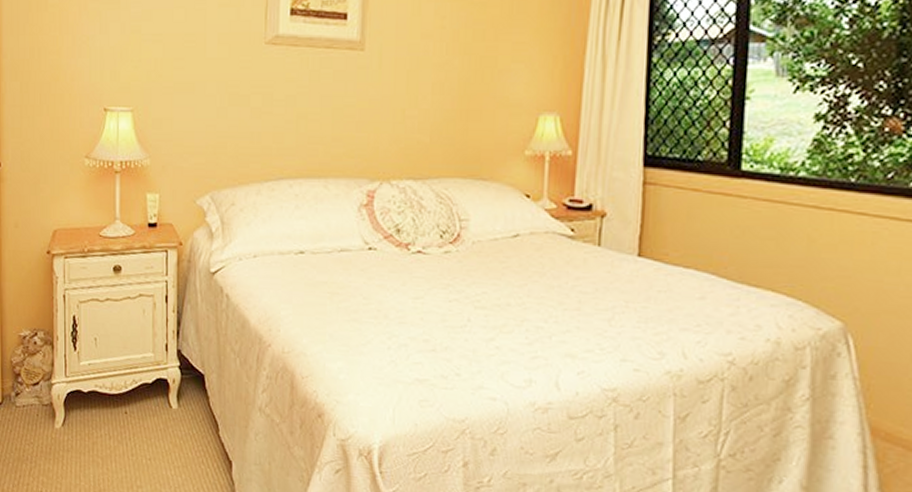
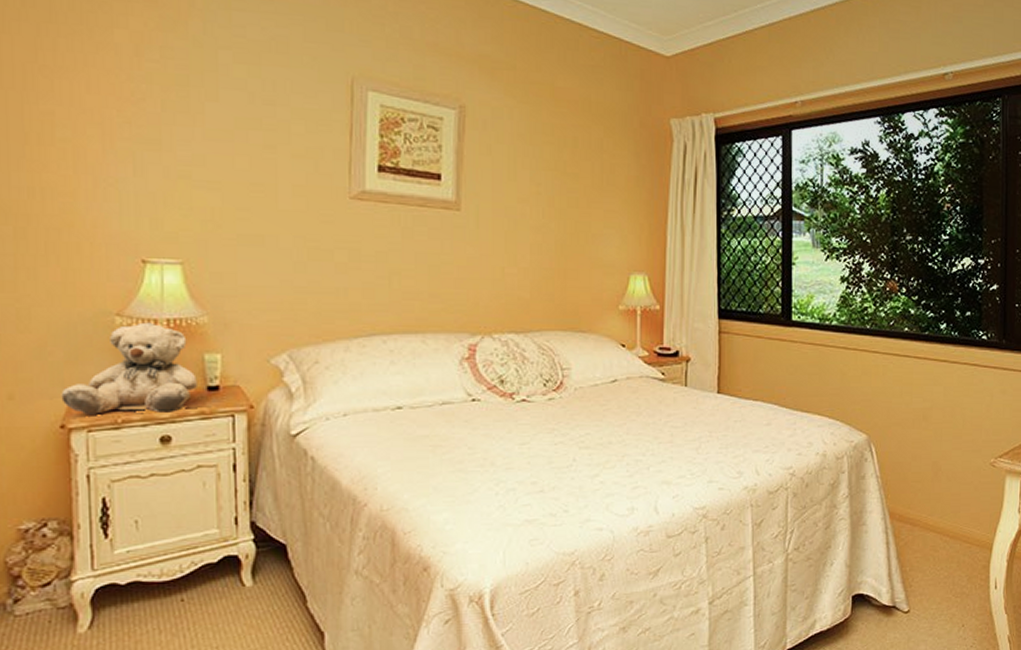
teddy bear: none [48,164,141,245] -> present [61,322,197,416]

